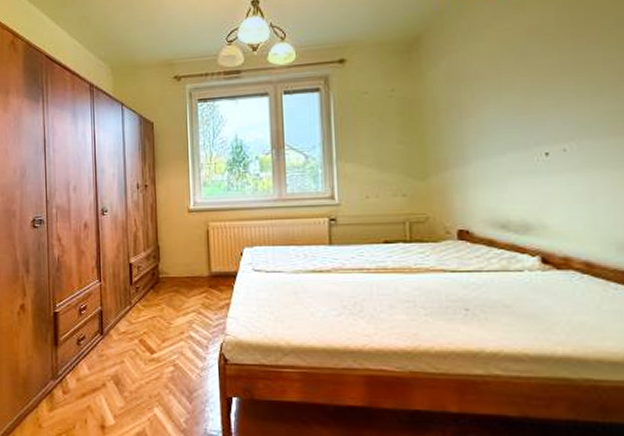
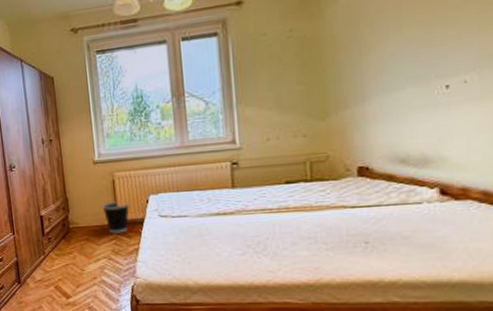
wastebasket: none [194,252,224,286] -> present [102,201,130,234]

